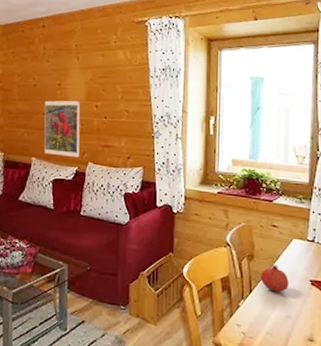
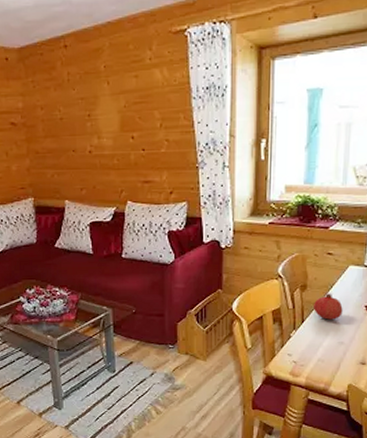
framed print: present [44,100,81,157] -> none [74,132,118,197]

